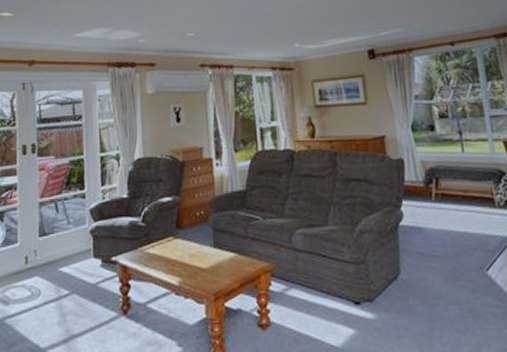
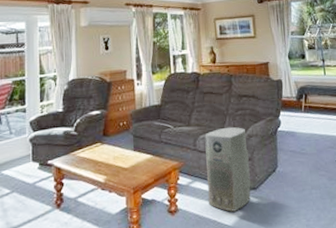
air purifier: none [302,219,365,329] -> present [205,127,251,212]

